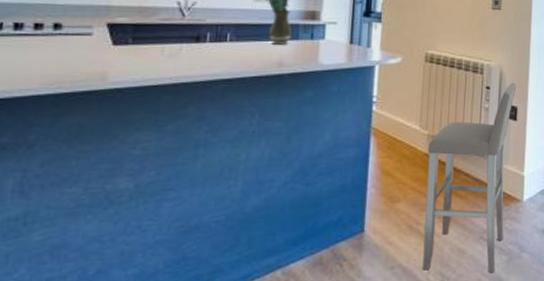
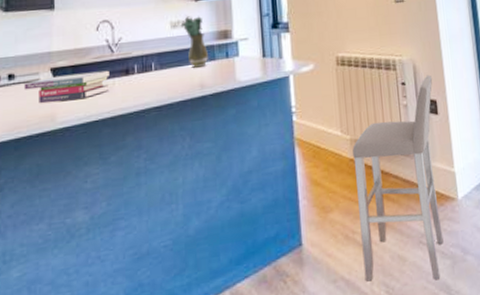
books: none [71,32,177,61] -> present [23,70,110,104]

